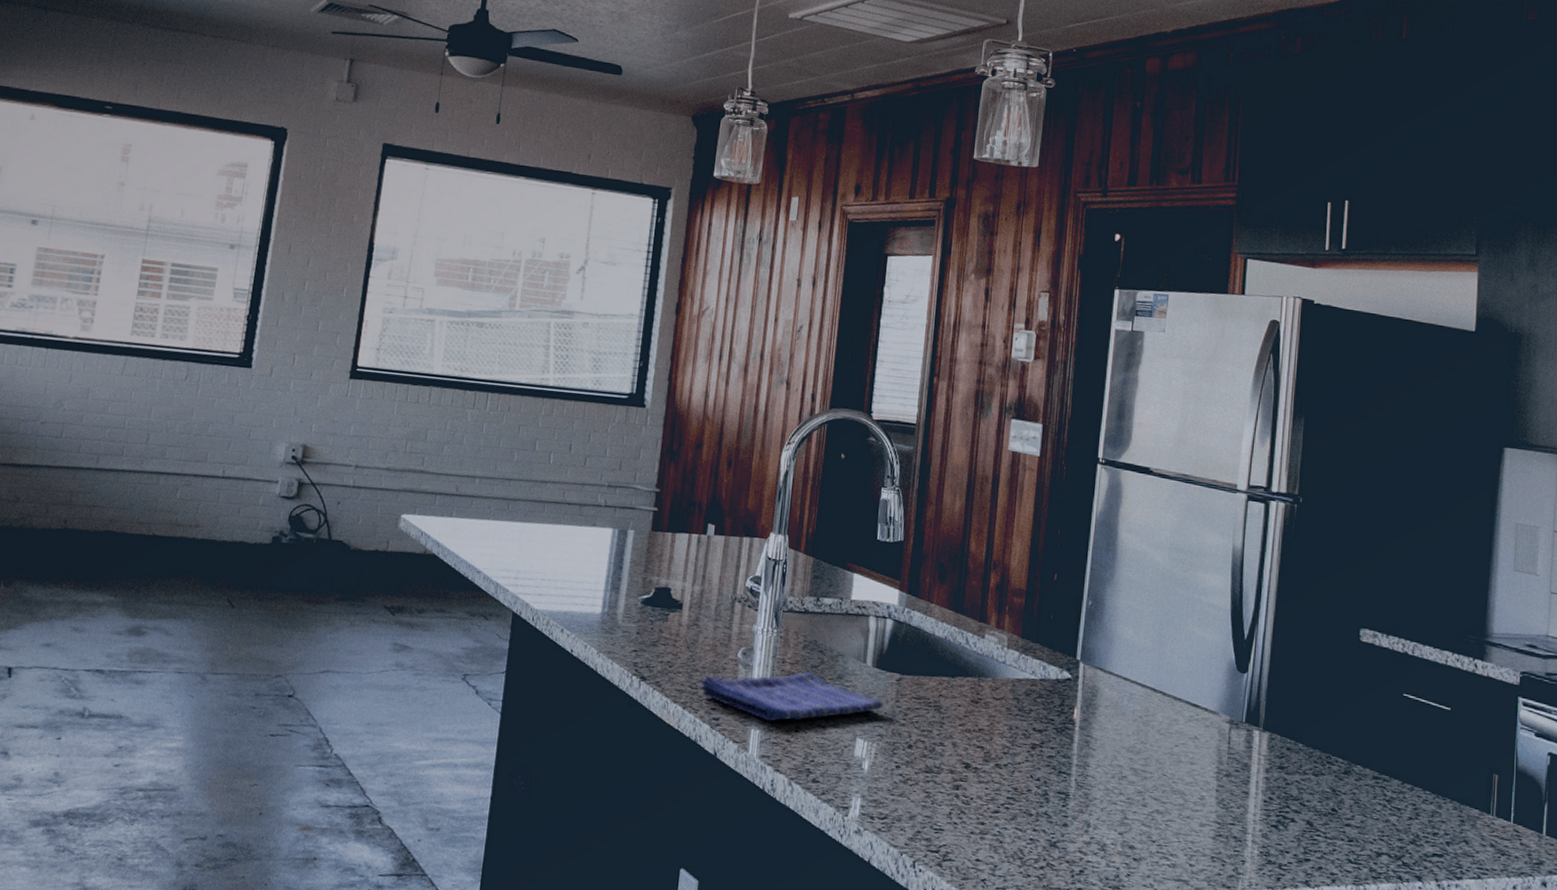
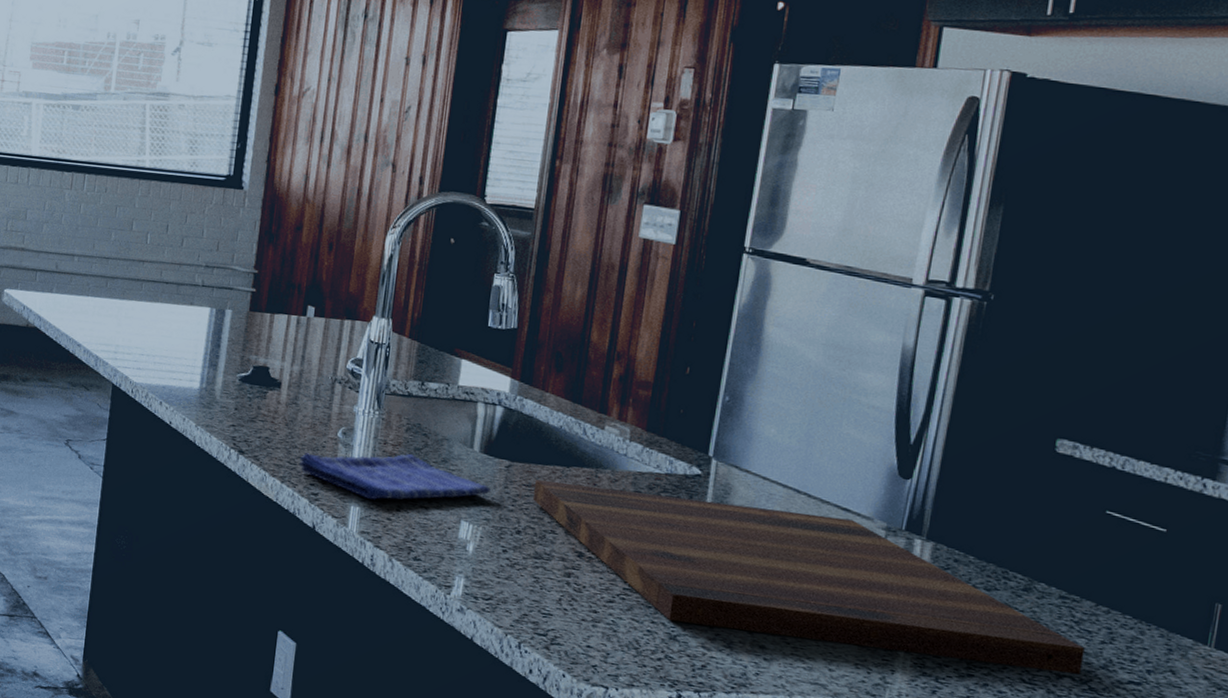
cutting board: none [922,692,1397,851] -> present [532,480,1085,675]

